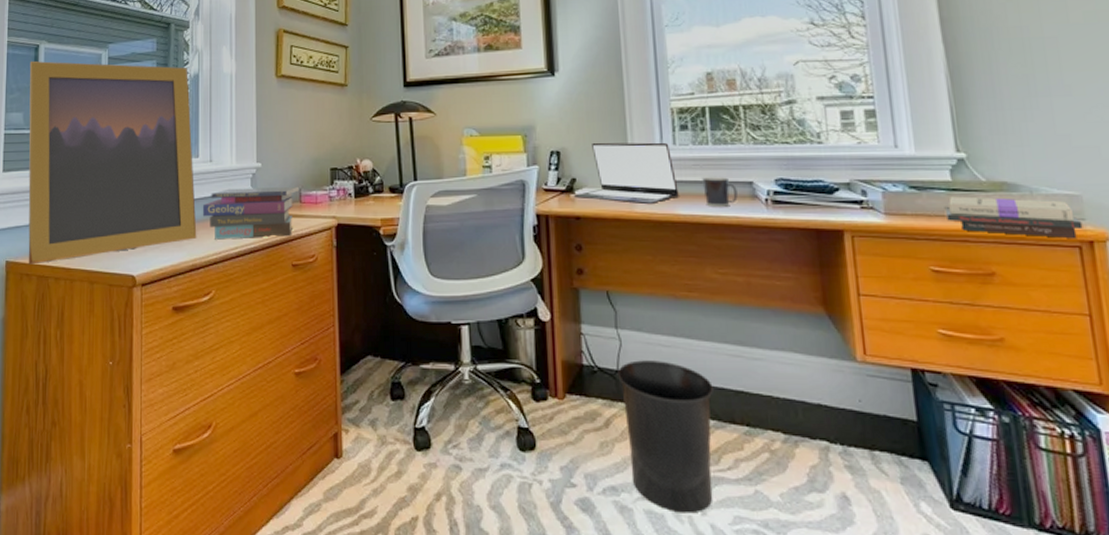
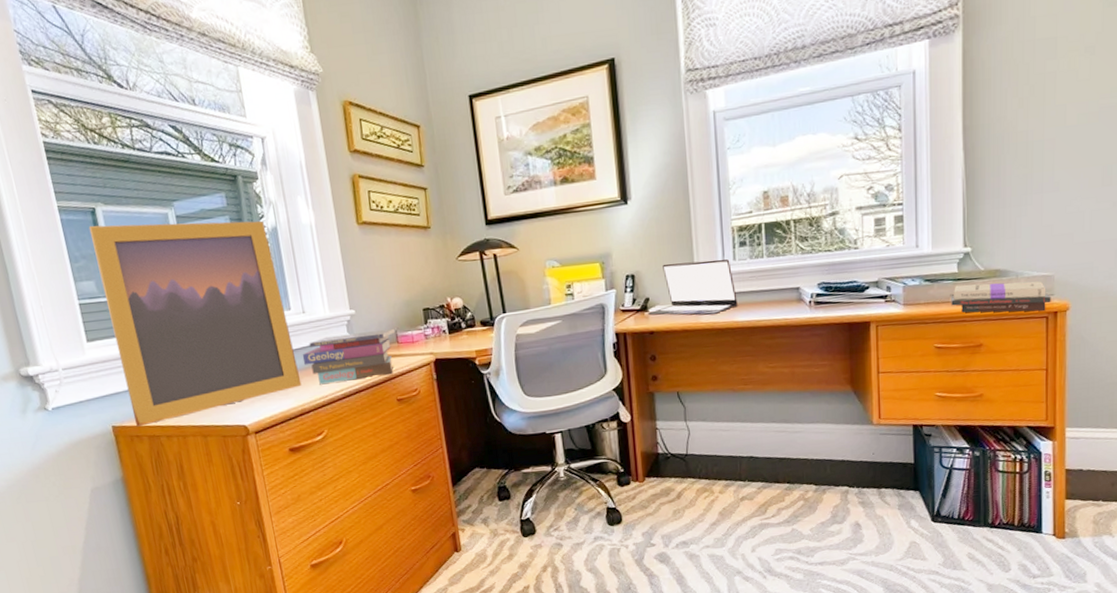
waste bin: present [617,360,713,514] -> none [687,442,763,553]
mug: present [702,176,738,207] -> none [757,285,787,312]

